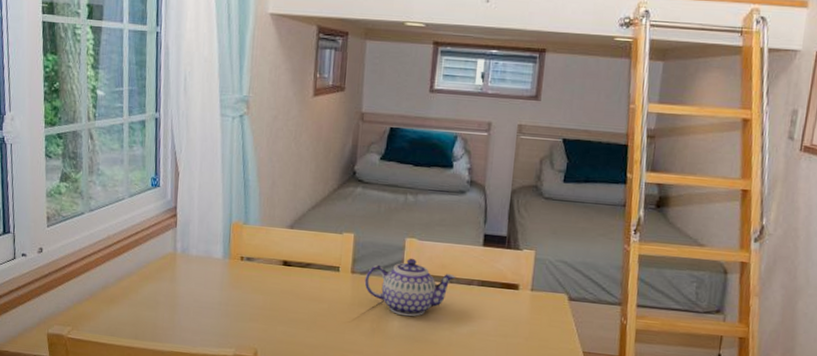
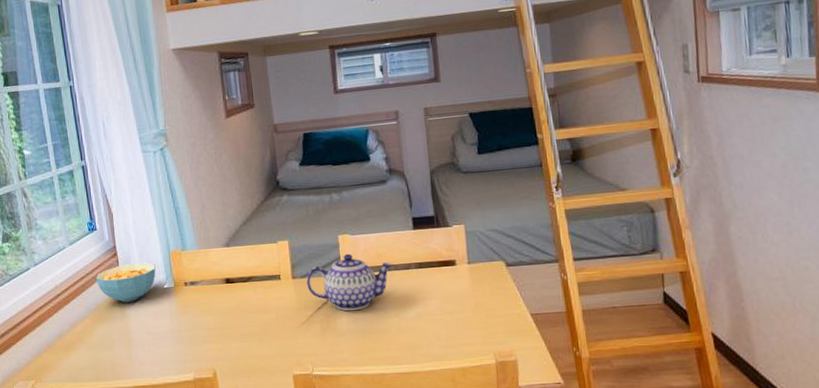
cereal bowl: none [150,227,214,267] -> present [95,263,156,303]

